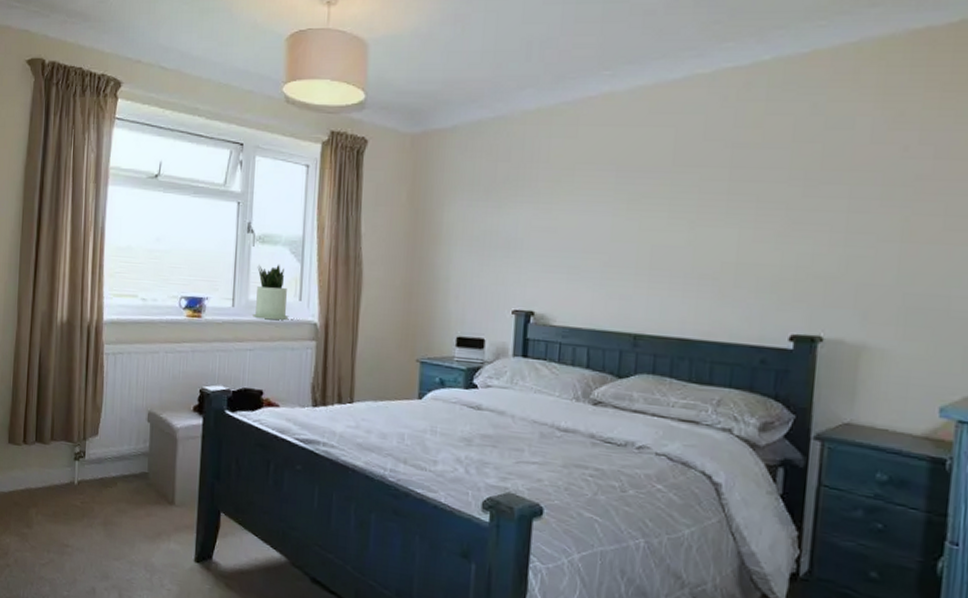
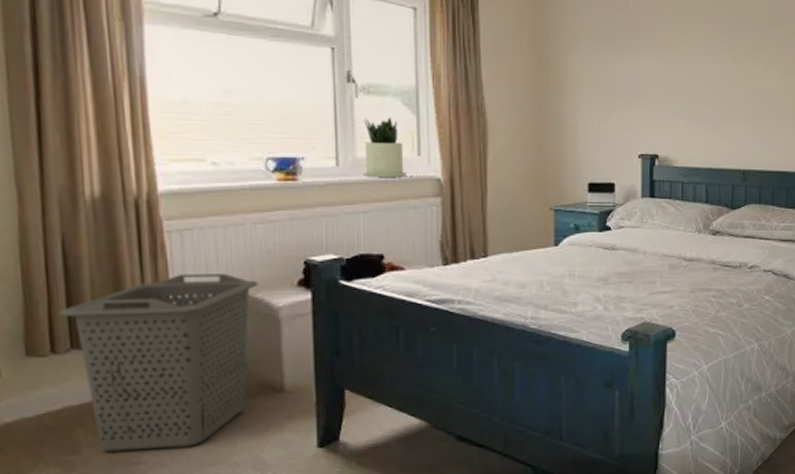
laundry basket: none [31,390,165,540] -> present [58,274,259,452]

